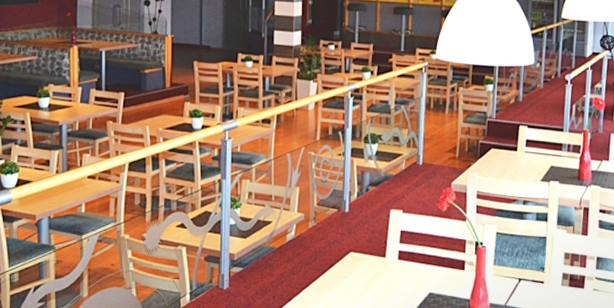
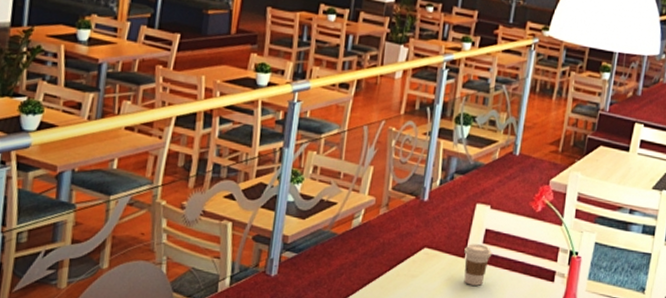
coffee cup: none [385,244,409,280] -> present [464,244,492,286]

